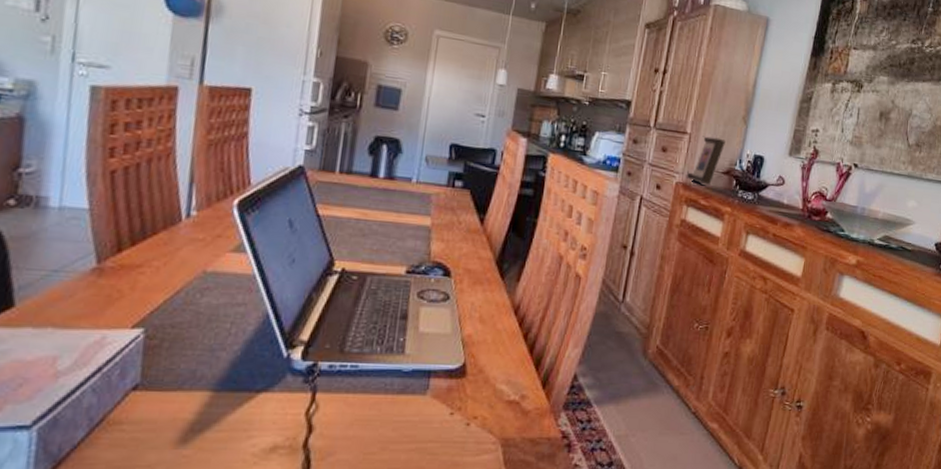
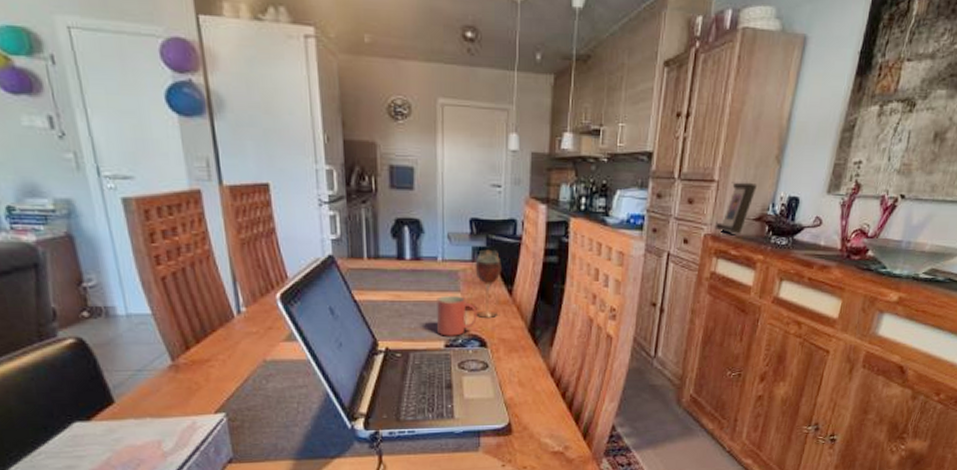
mug: none [400,218,445,262] -> present [437,295,477,336]
wineglass: none [444,175,476,246] -> present [475,249,502,318]

